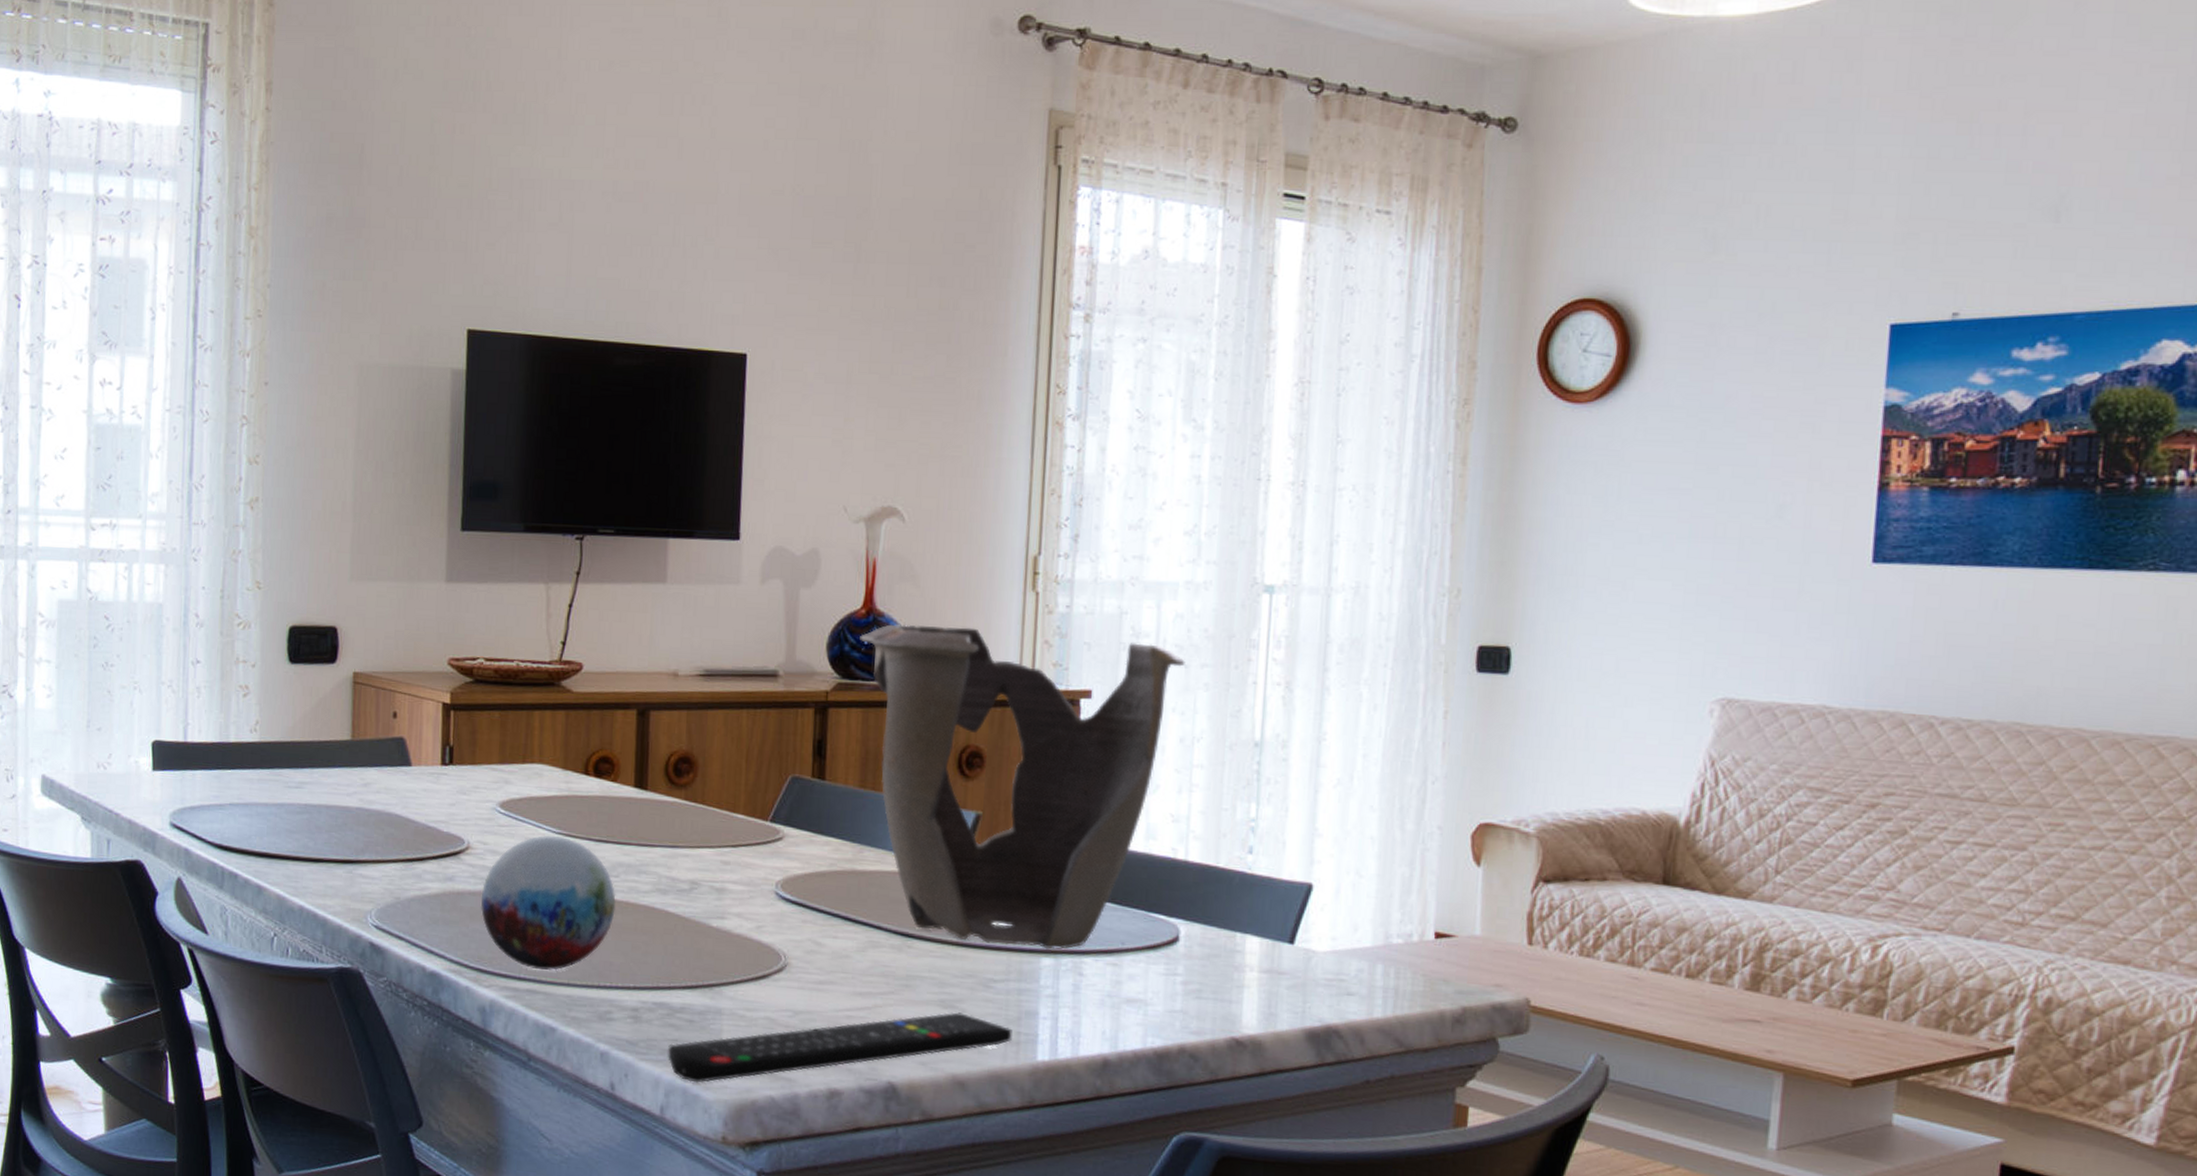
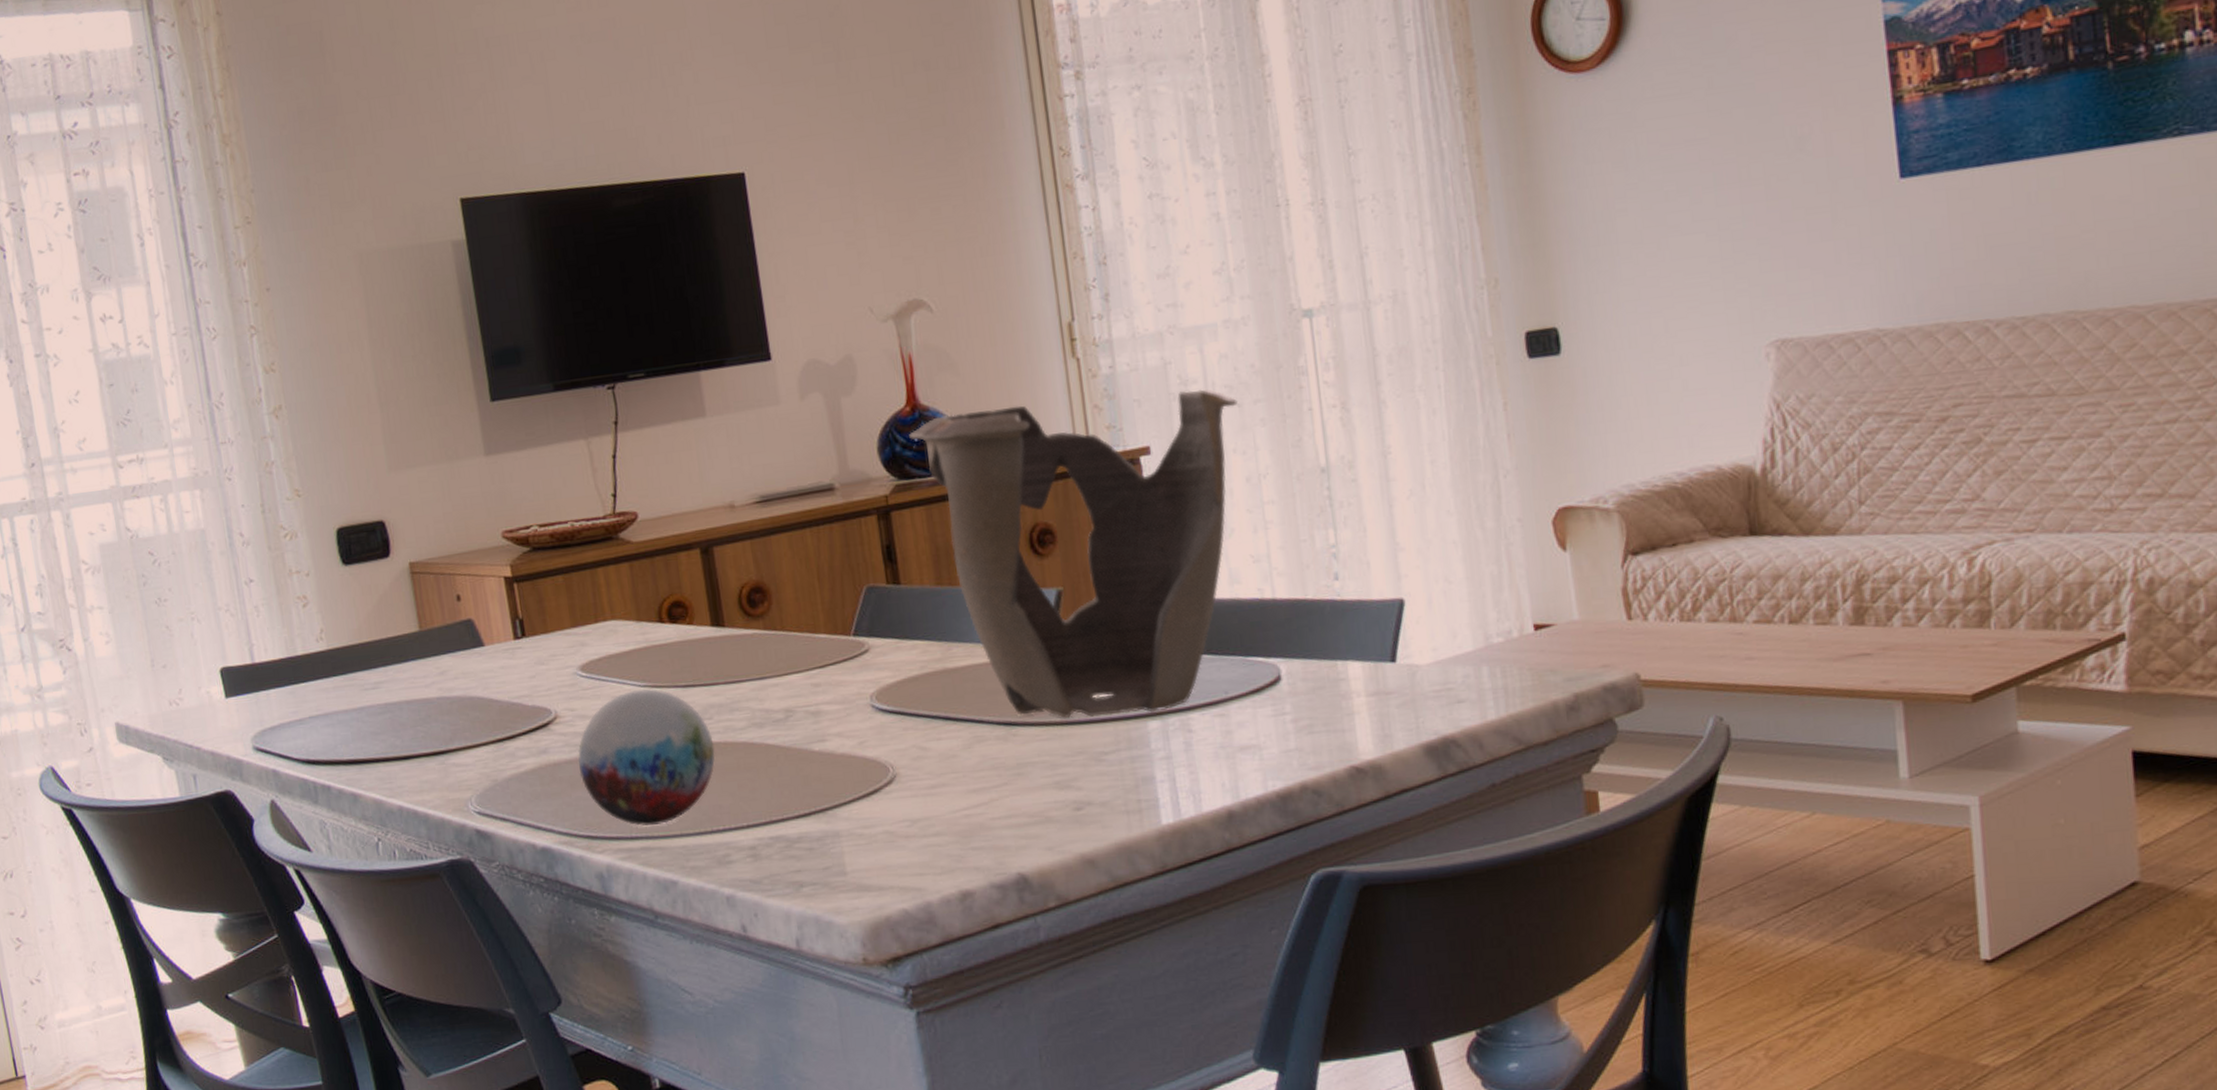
remote control: present [668,1012,1012,1083] -> none [793,791,1133,910]

